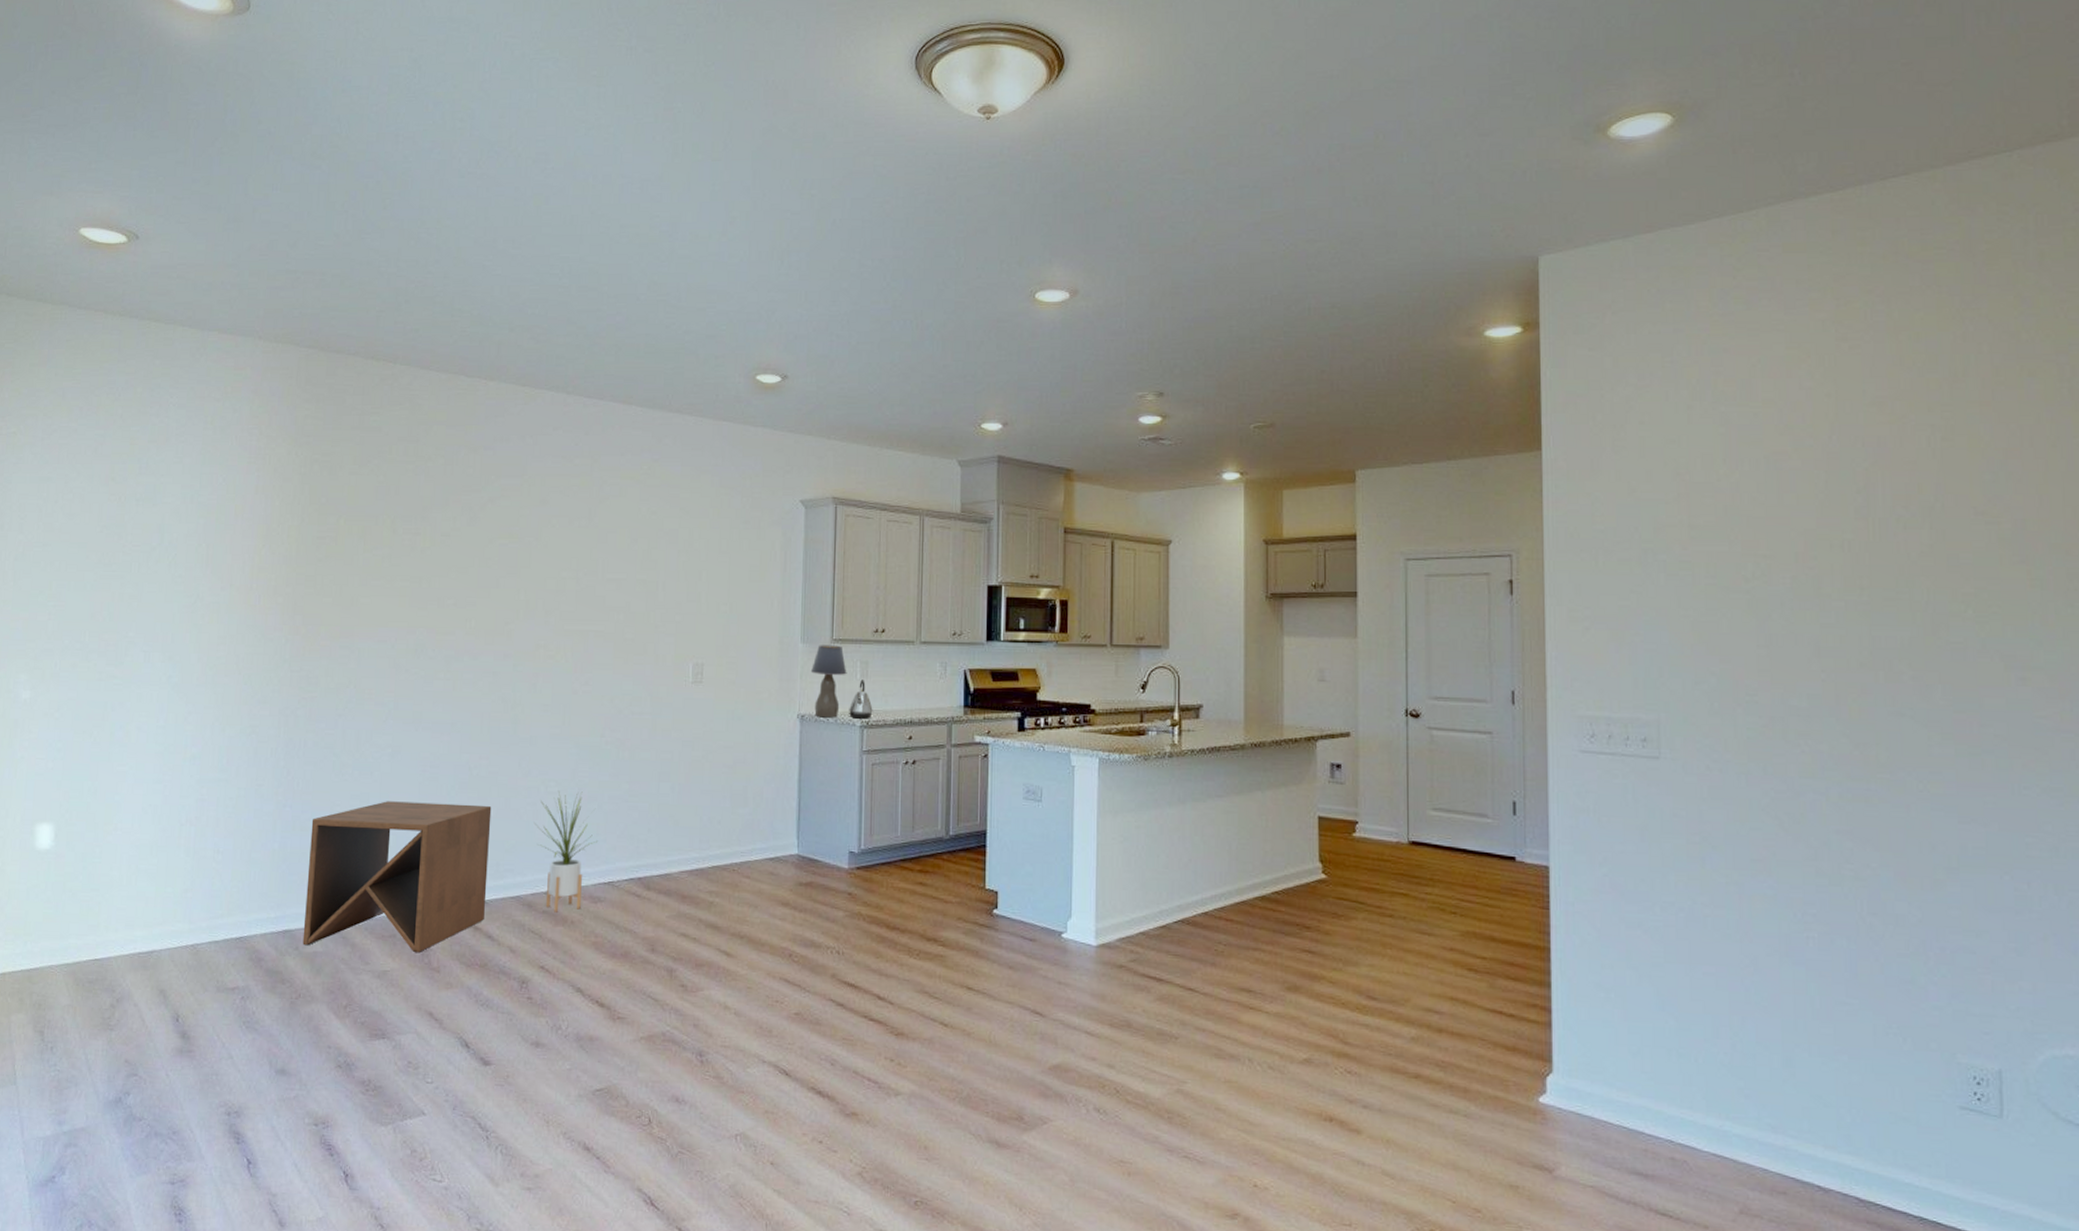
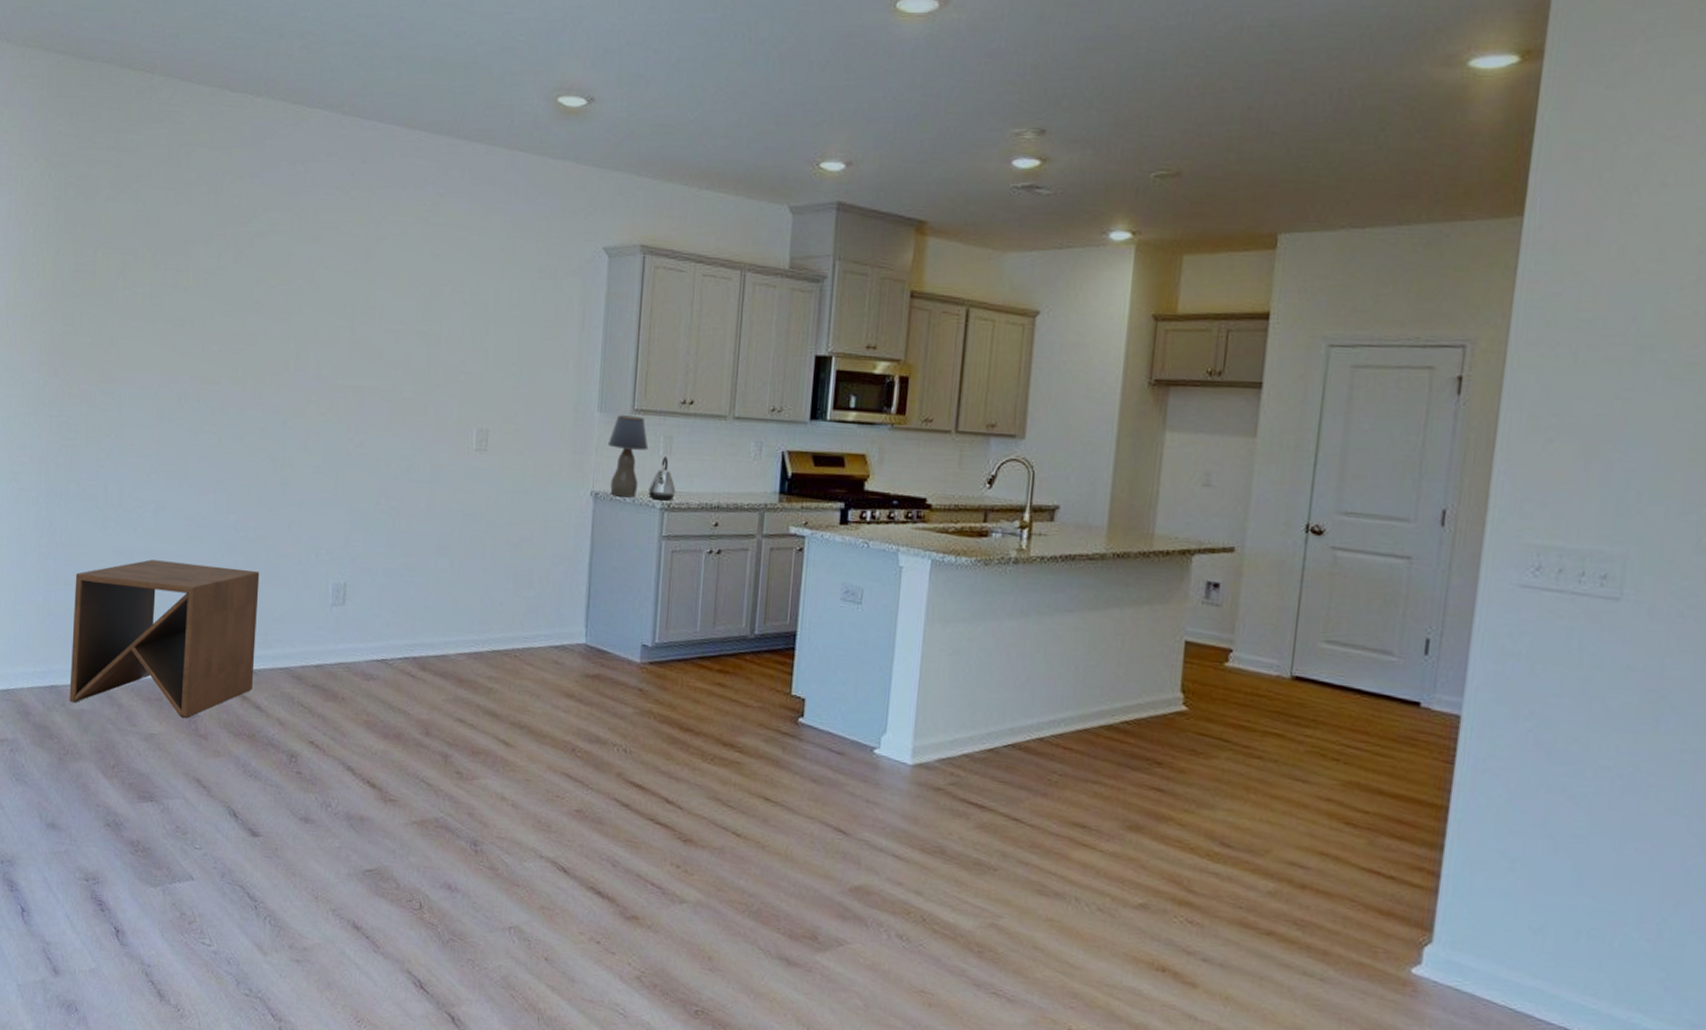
house plant: present [535,791,597,913] -> none [305,560,371,687]

